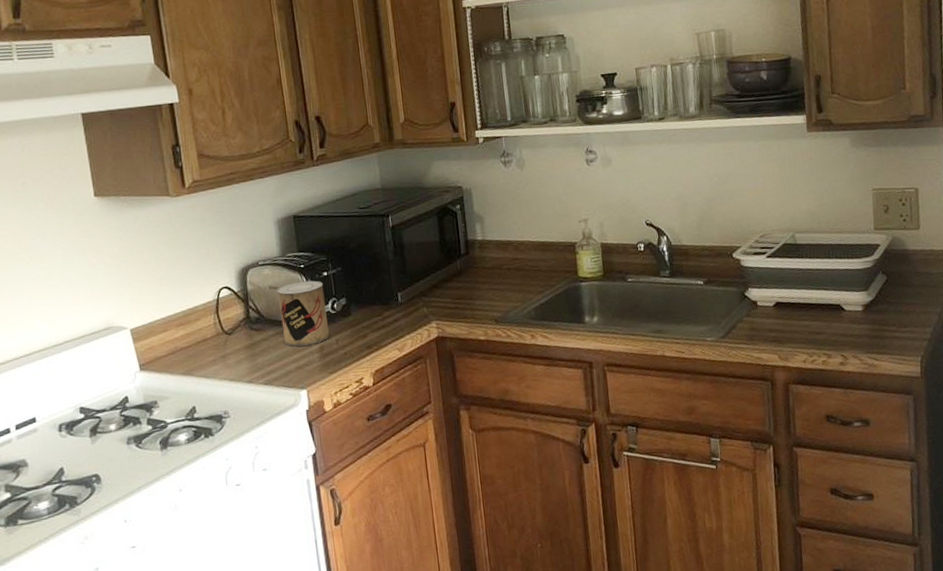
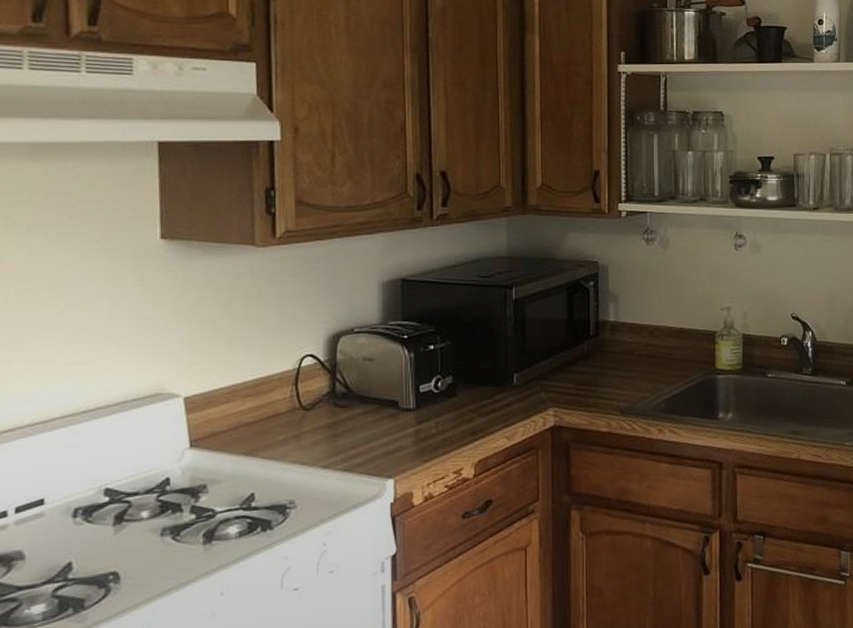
tin can: present [277,280,330,347] -> none [372,354,429,429]

